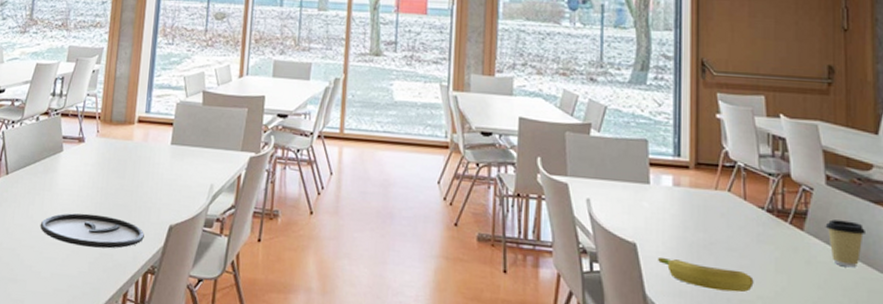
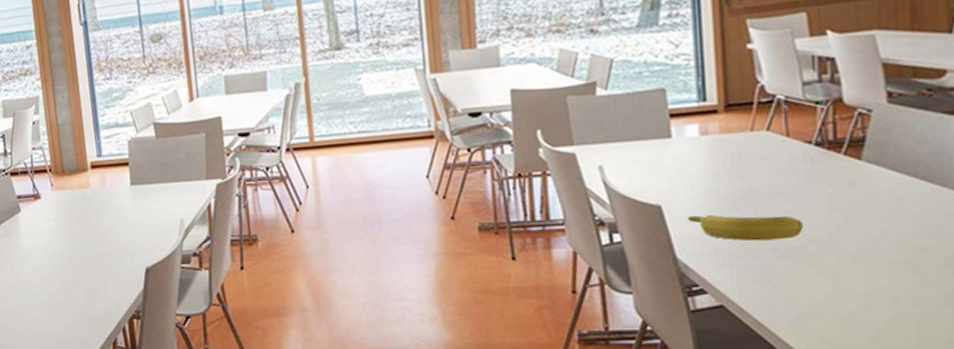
plate: present [40,213,144,249] -> none [14,268,122,303]
coffee cup: present [825,219,865,268] -> none [888,139,938,192]

